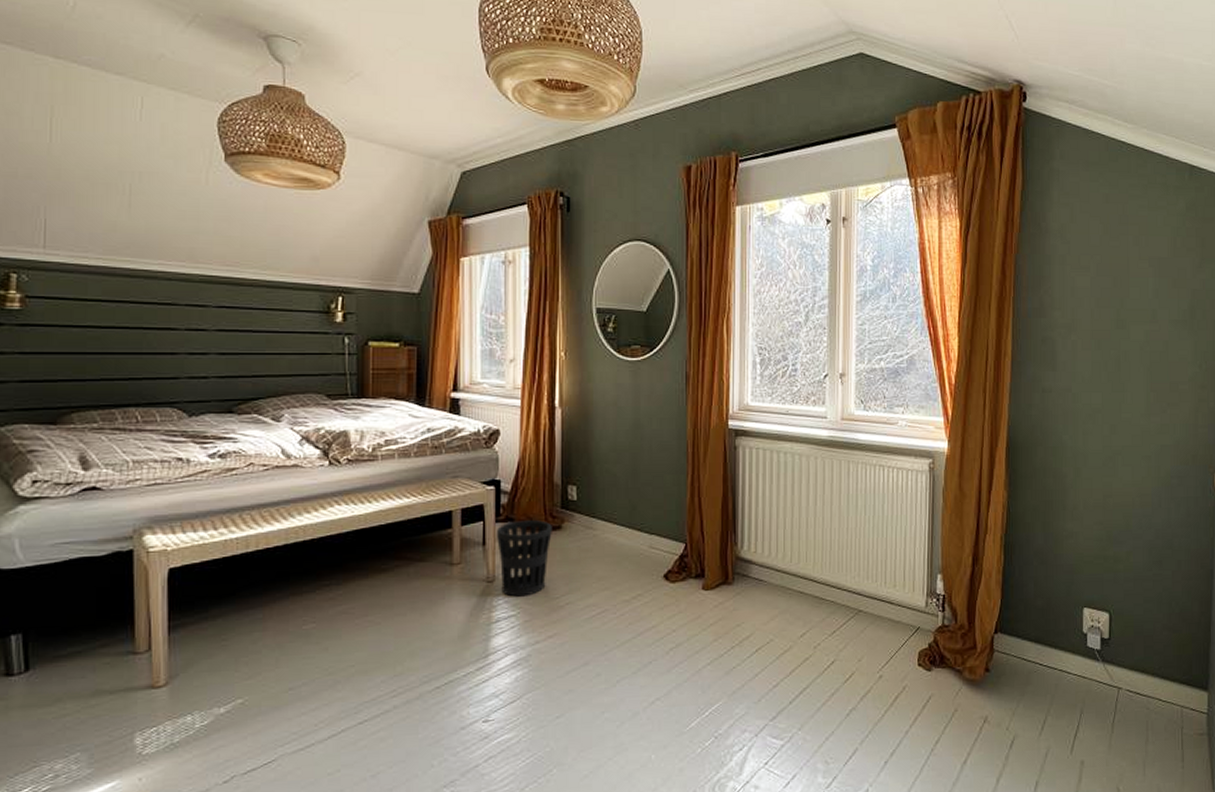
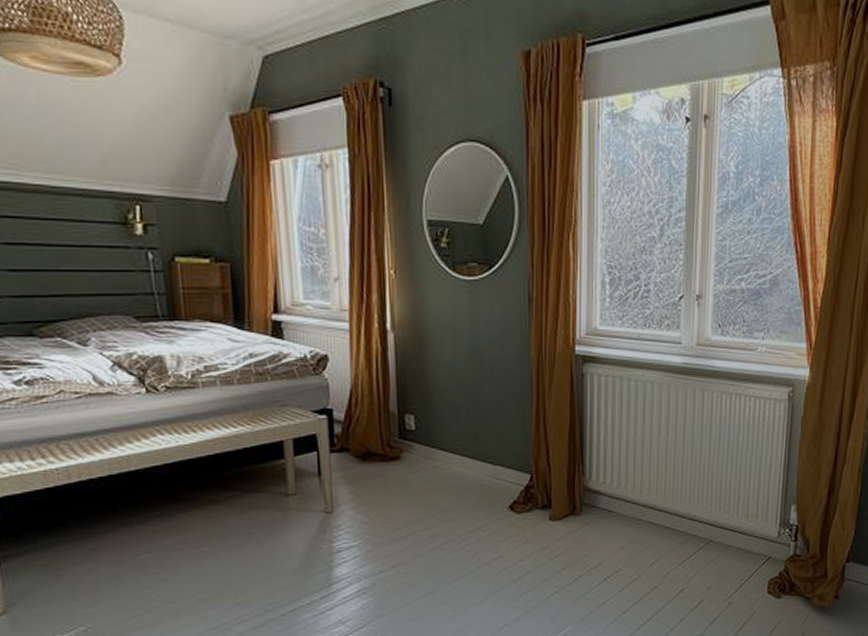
wastebasket: present [497,520,552,597] -> none [332,450,391,528]

